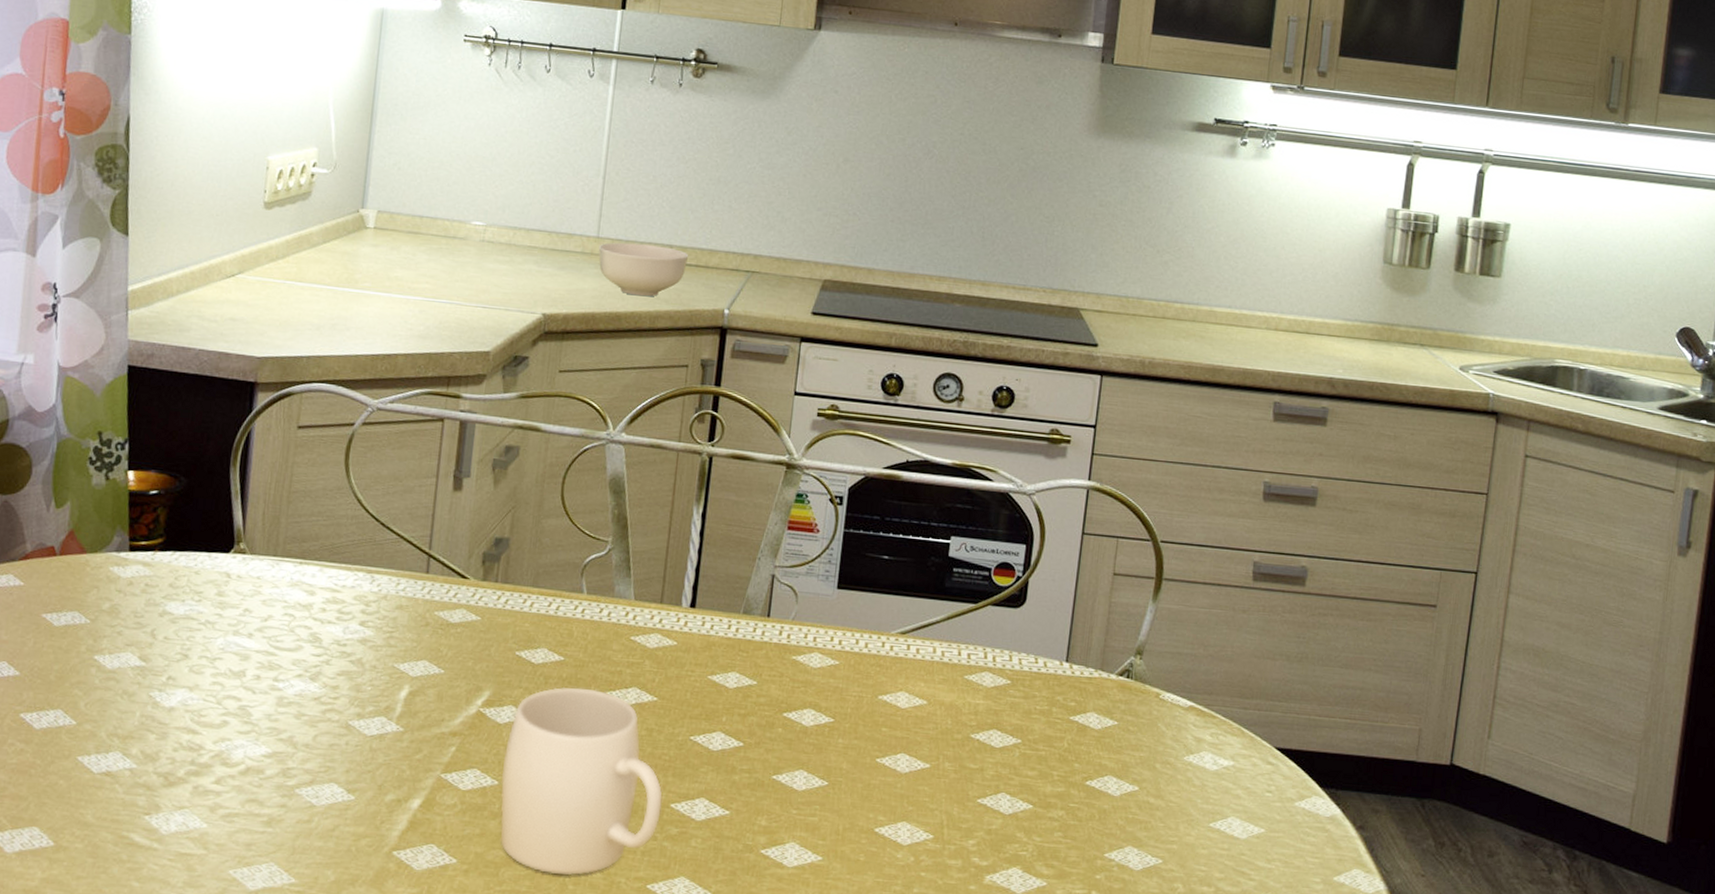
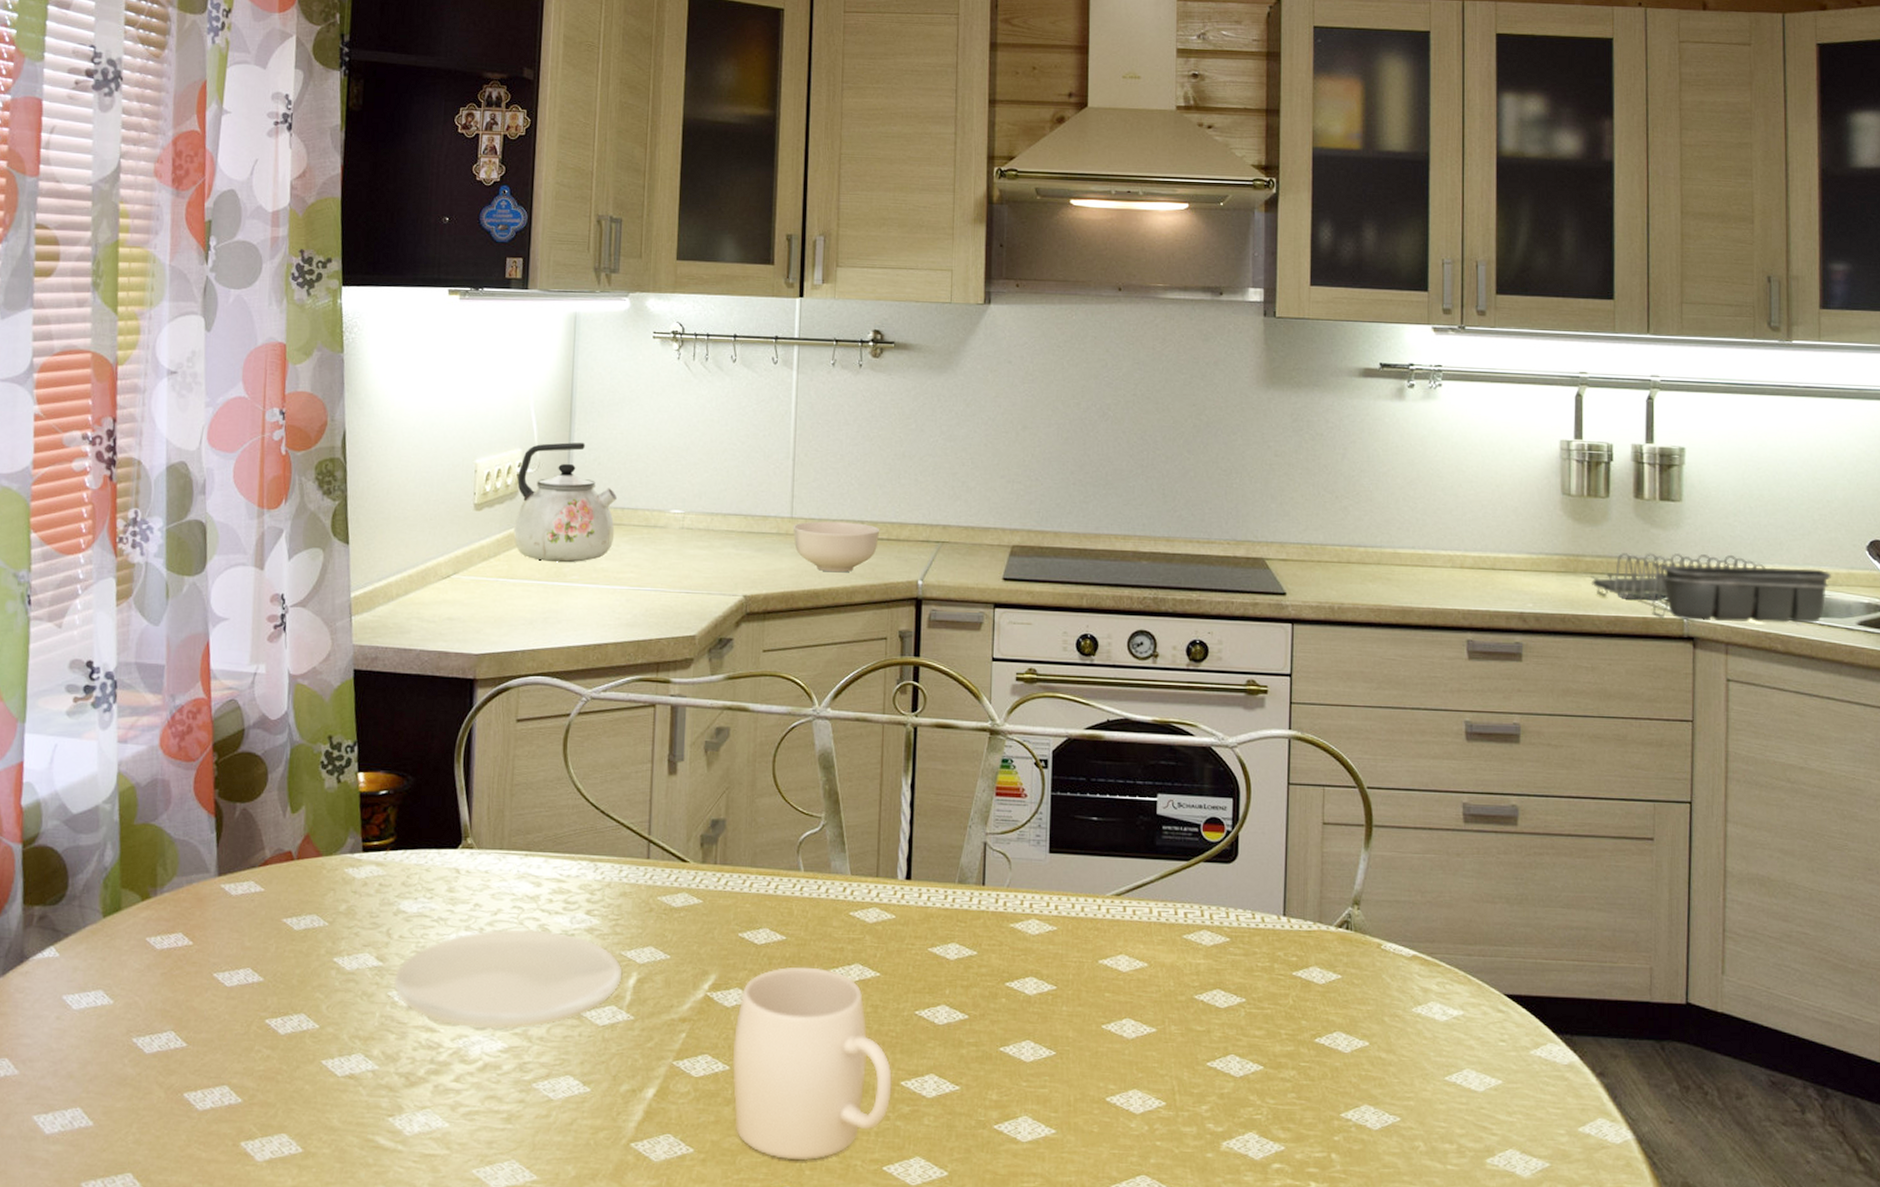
plate: none [157,636,395,735] -> present [394,929,623,1030]
kettle: none [304,144,417,270] -> present [513,442,618,563]
dish rack: none [1402,325,1639,405] -> present [1590,552,1831,624]

